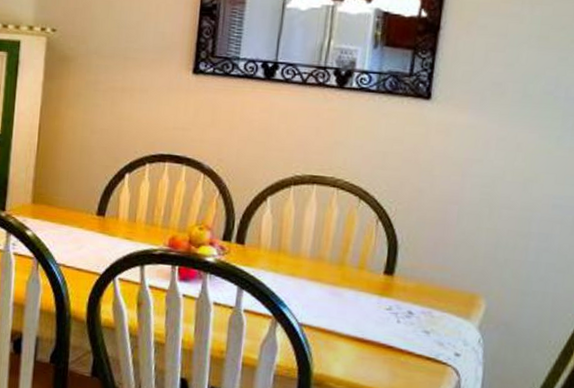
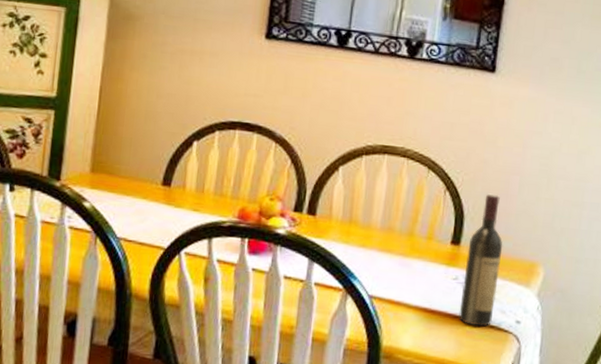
wine bottle: none [392,223,440,358] -> present [458,193,503,327]

